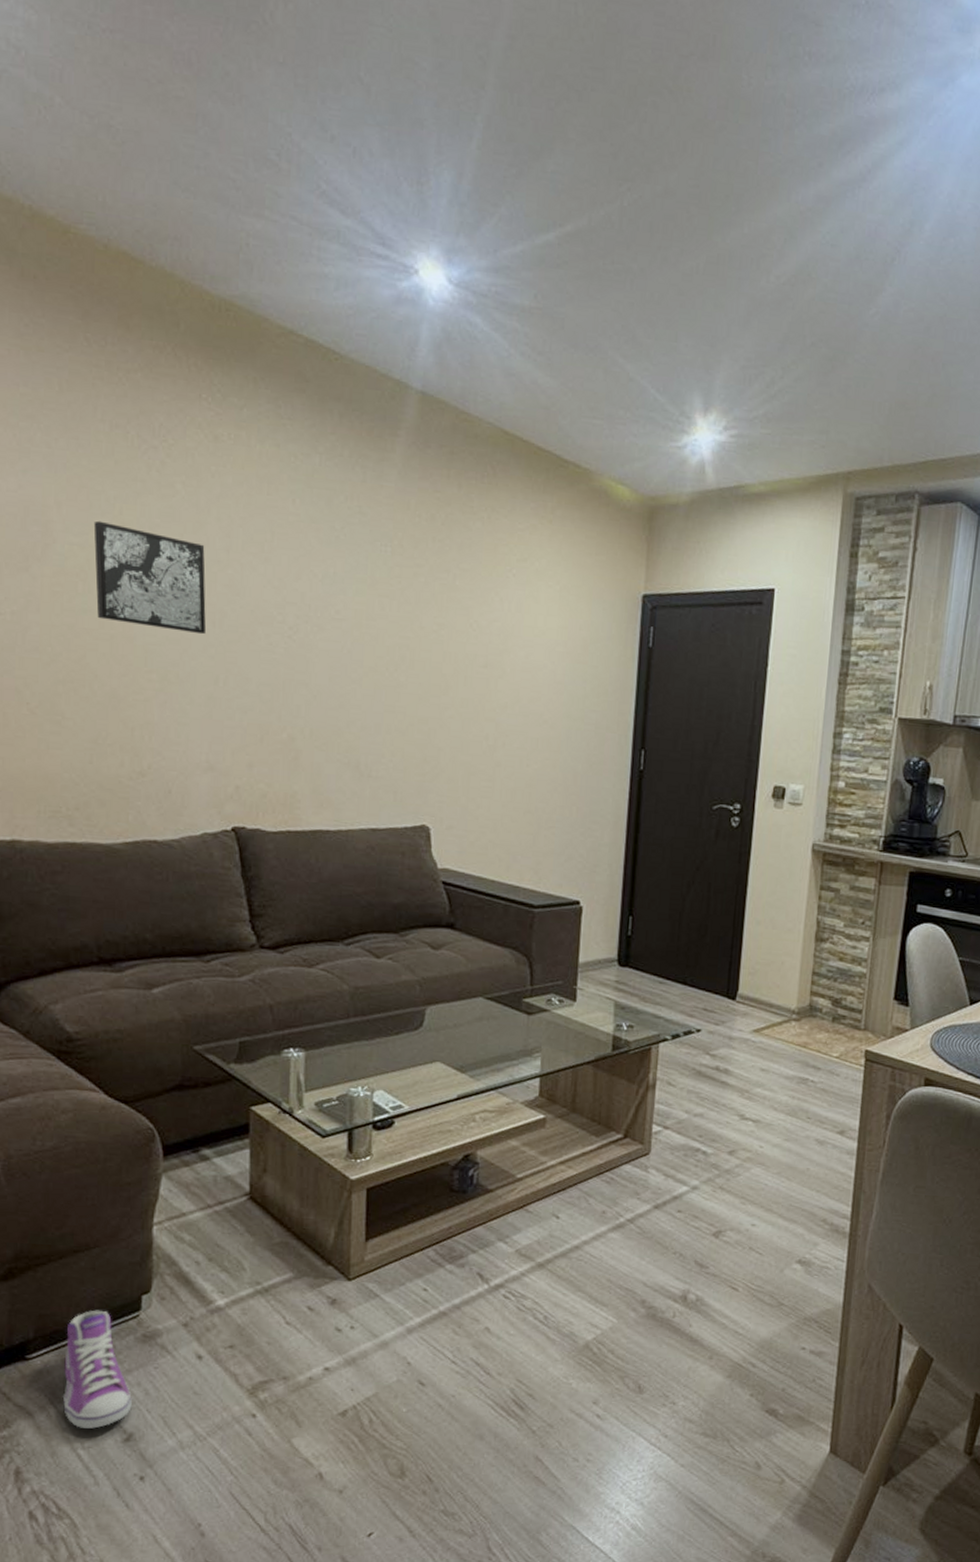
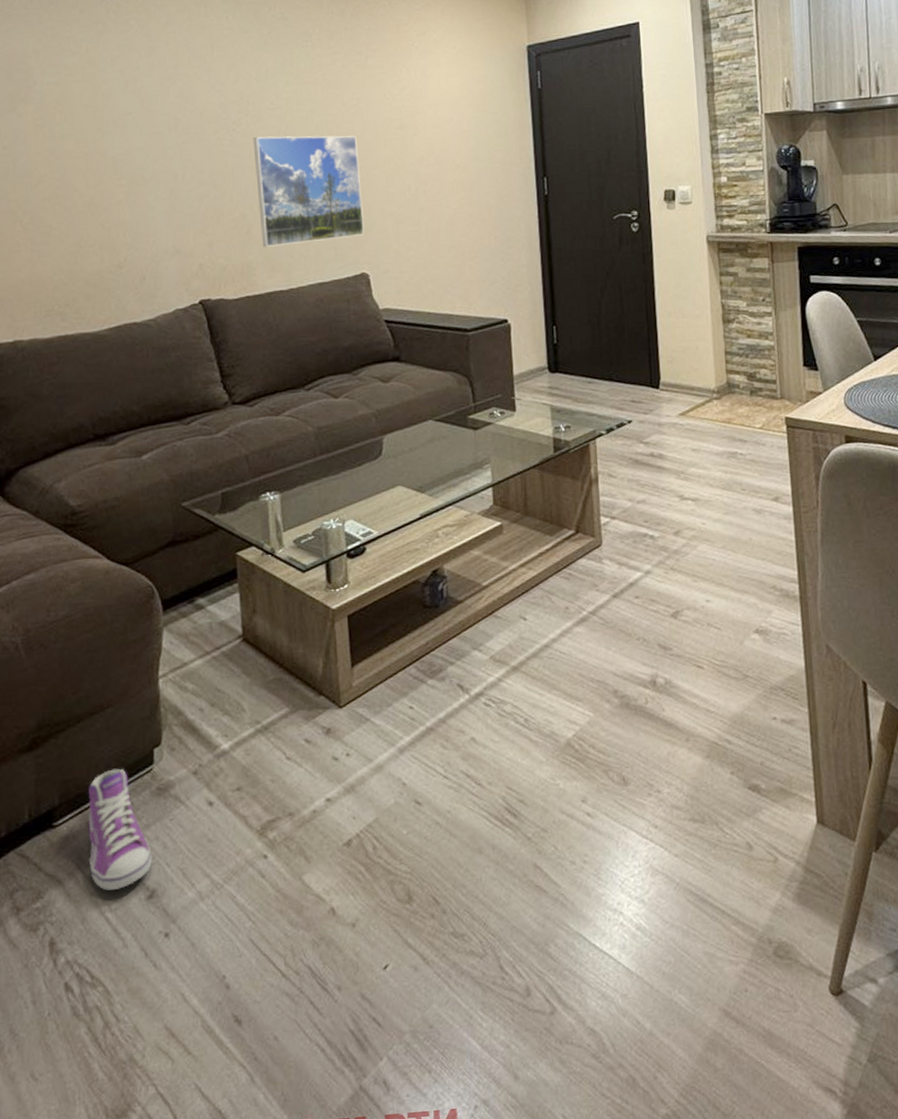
wall art: present [93,520,206,635] -> none [65,60,163,141]
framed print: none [311,649,433,783] -> present [253,135,364,247]

